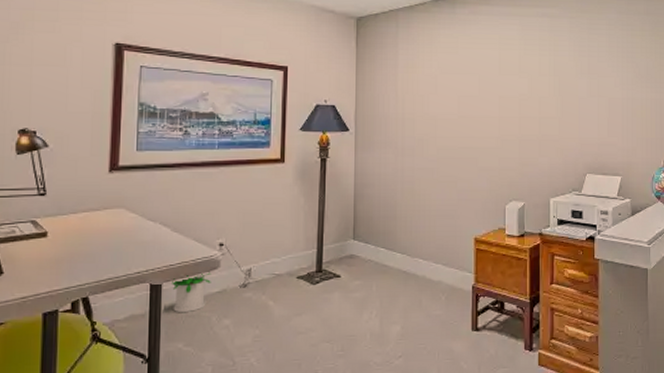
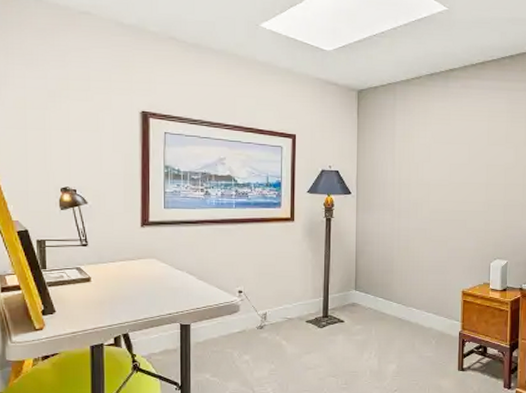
potted plant: present [172,272,211,313] -> none [199,315,232,349]

